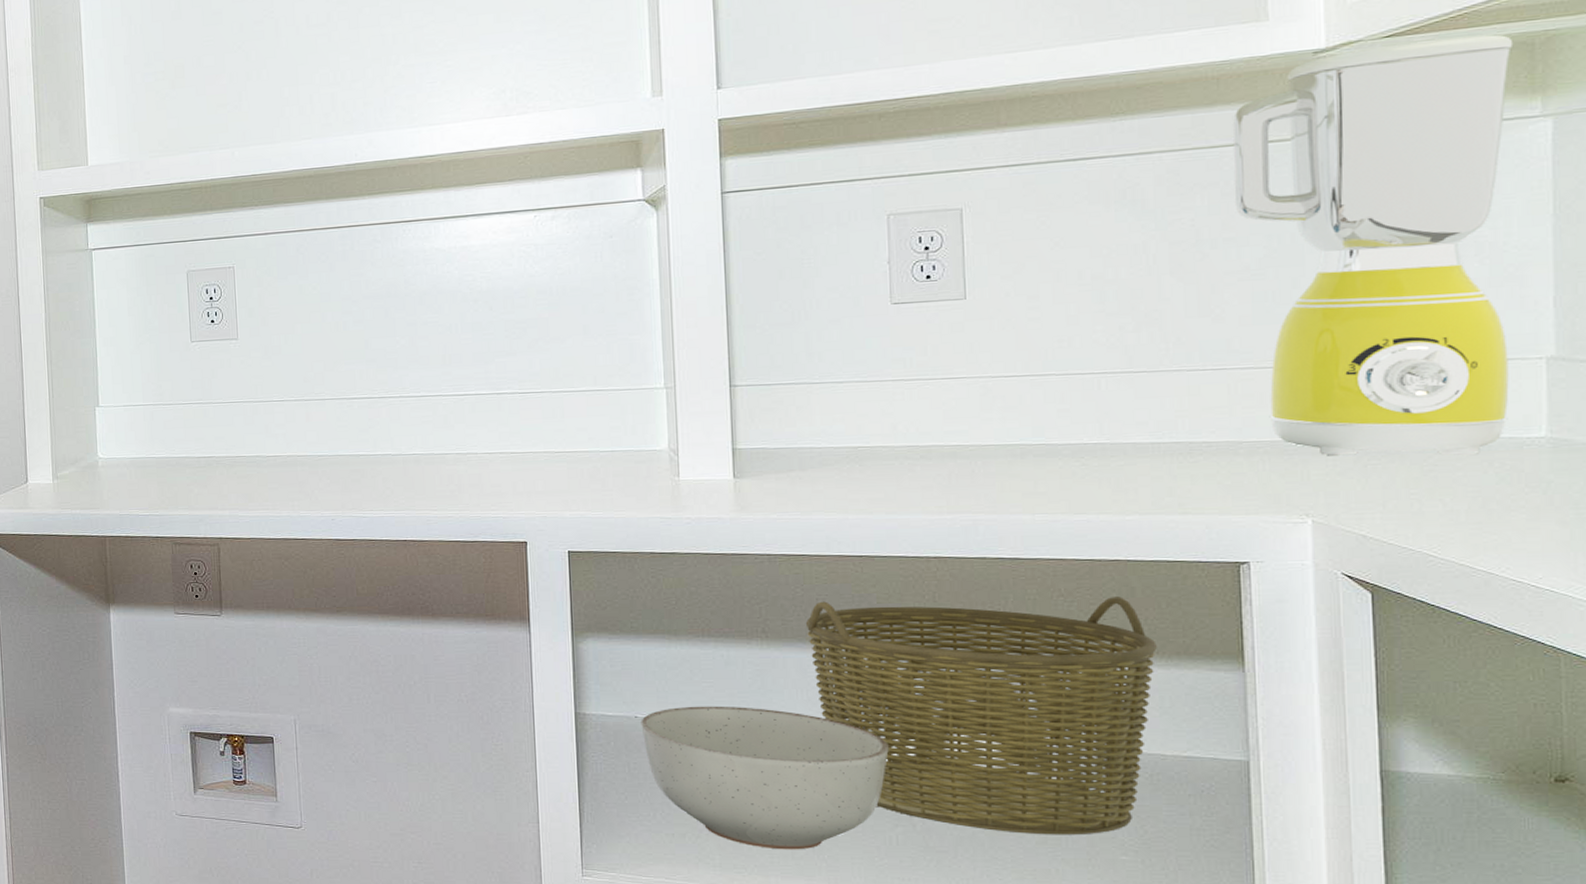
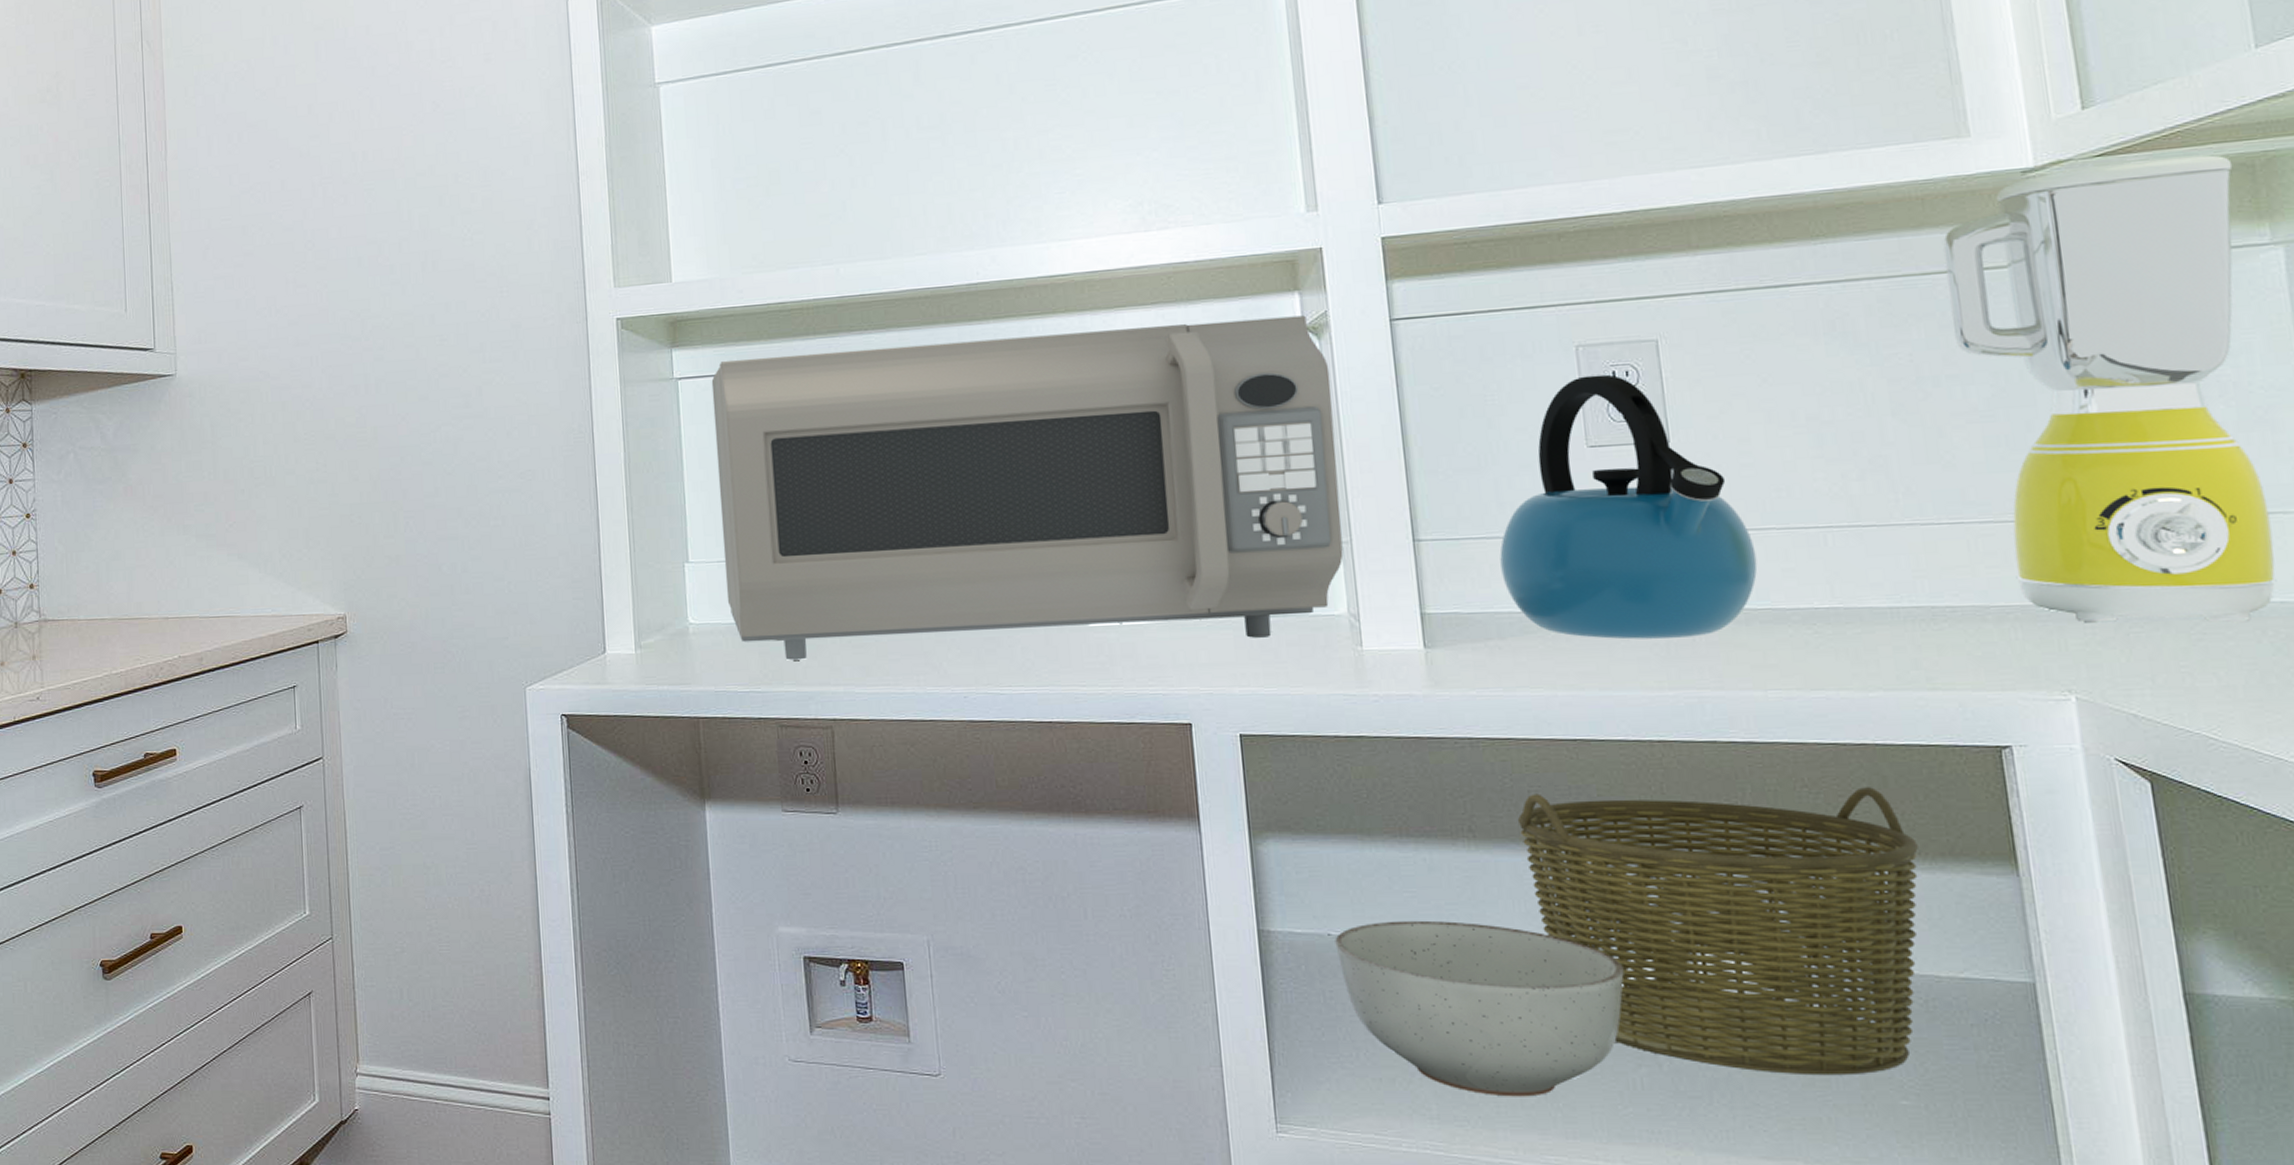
microwave: none [121,189,668,489] -> present [711,315,1344,660]
kettle: none [806,239,1036,471] -> present [1499,374,1758,640]

